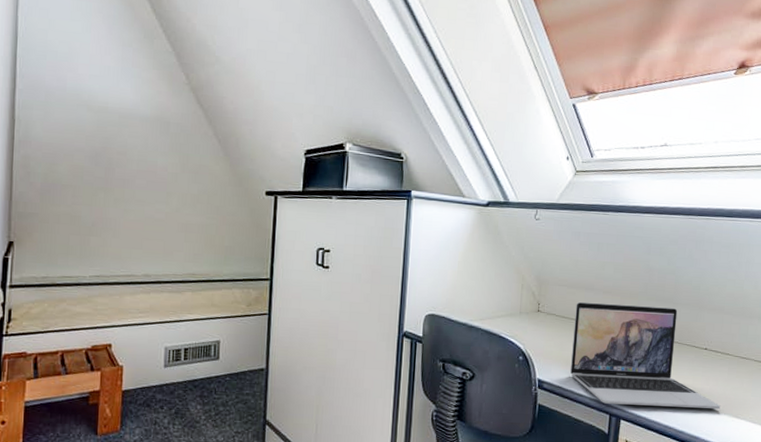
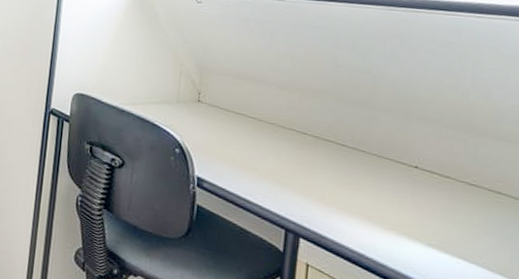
laptop: present [570,301,720,409] -> none [236,95,439,245]

